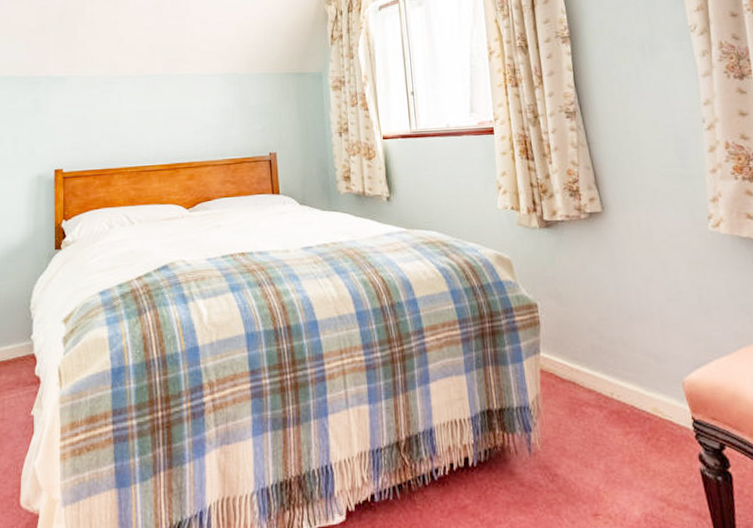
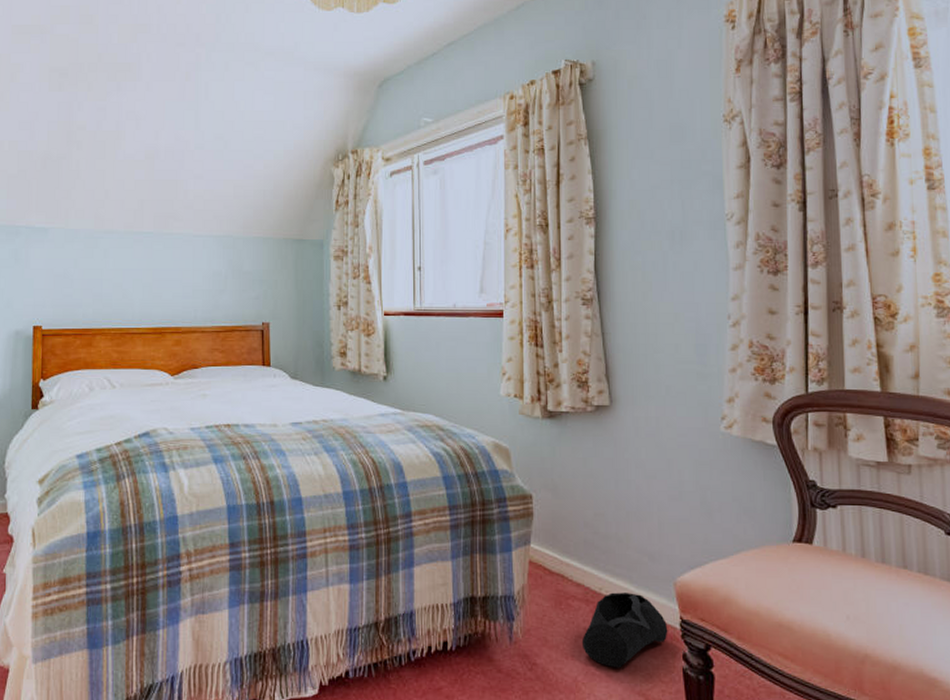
bag: none [599,396,682,474] -> present [581,592,668,668]

